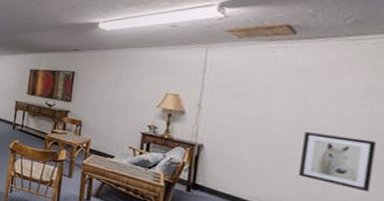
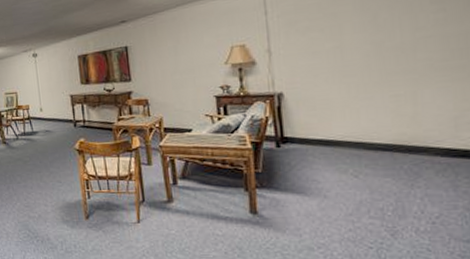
wall art: present [299,132,377,193] -> none [384,45,461,102]

